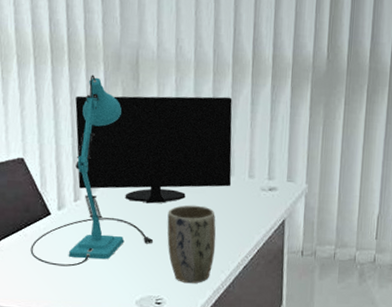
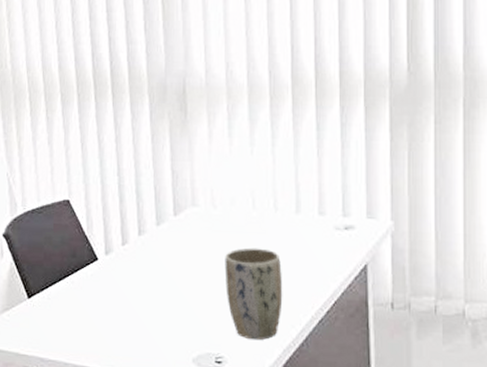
desk lamp: present [30,74,154,267] -> none [78,108,210,318]
computer monitor: present [75,95,233,204] -> none [120,123,298,247]

